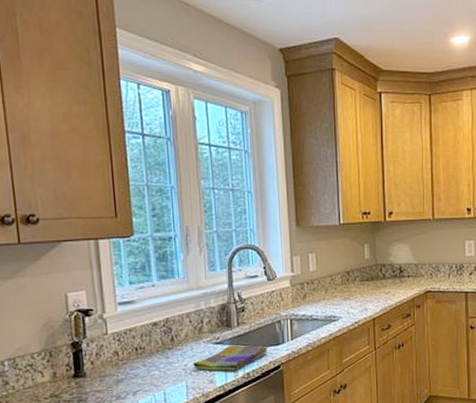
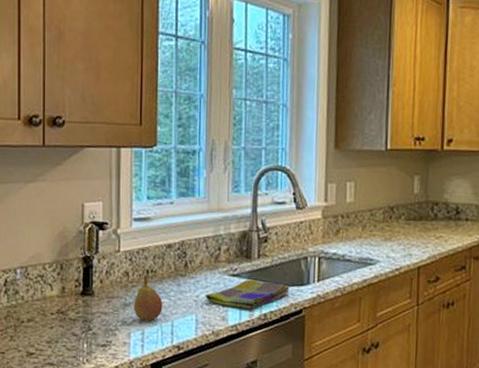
fruit: none [126,353,154,393] -> present [133,275,163,321]

